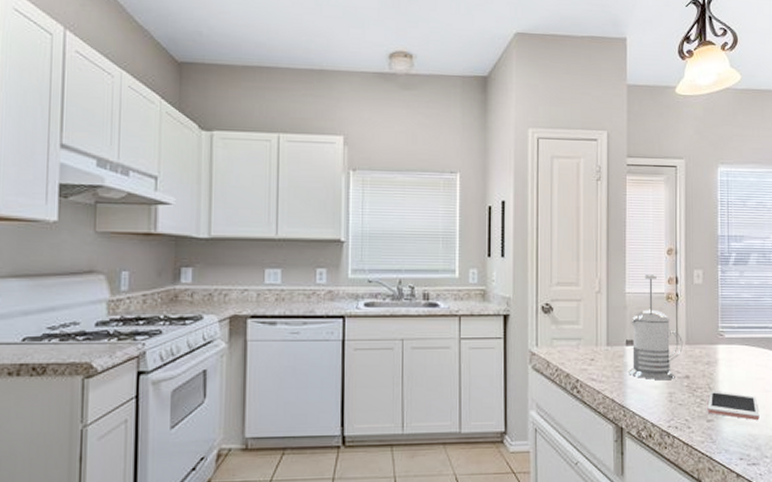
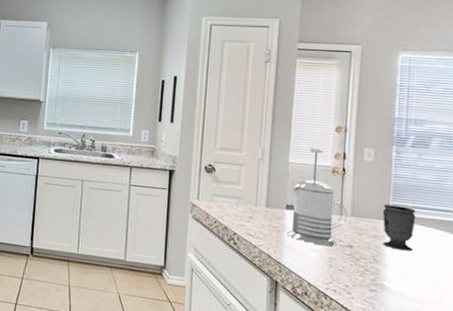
cell phone: present [707,391,760,420] -> none [371,263,433,299]
cup: none [713,328,741,374] -> present [382,205,416,252]

